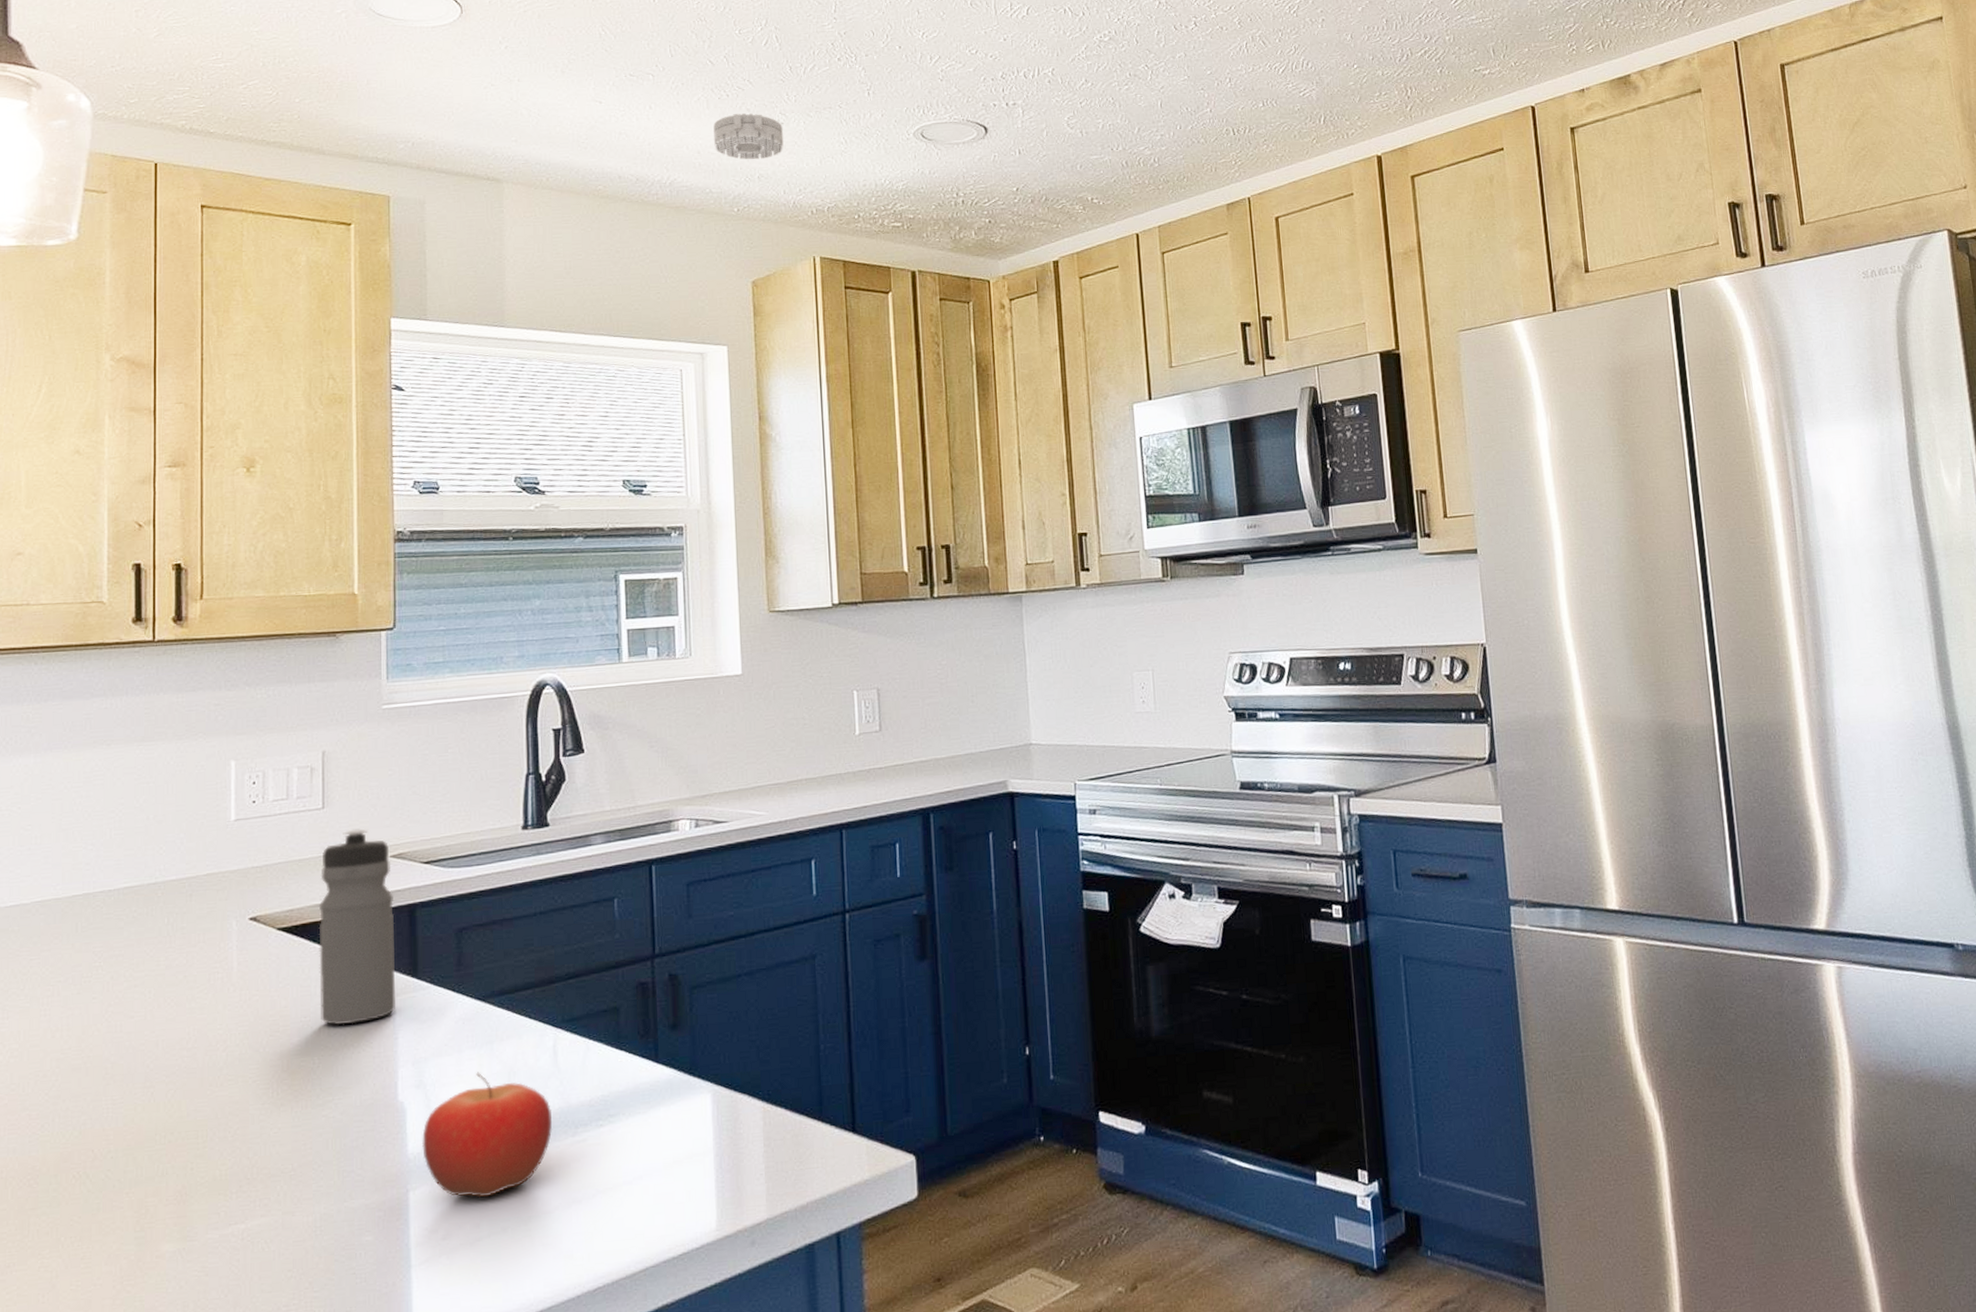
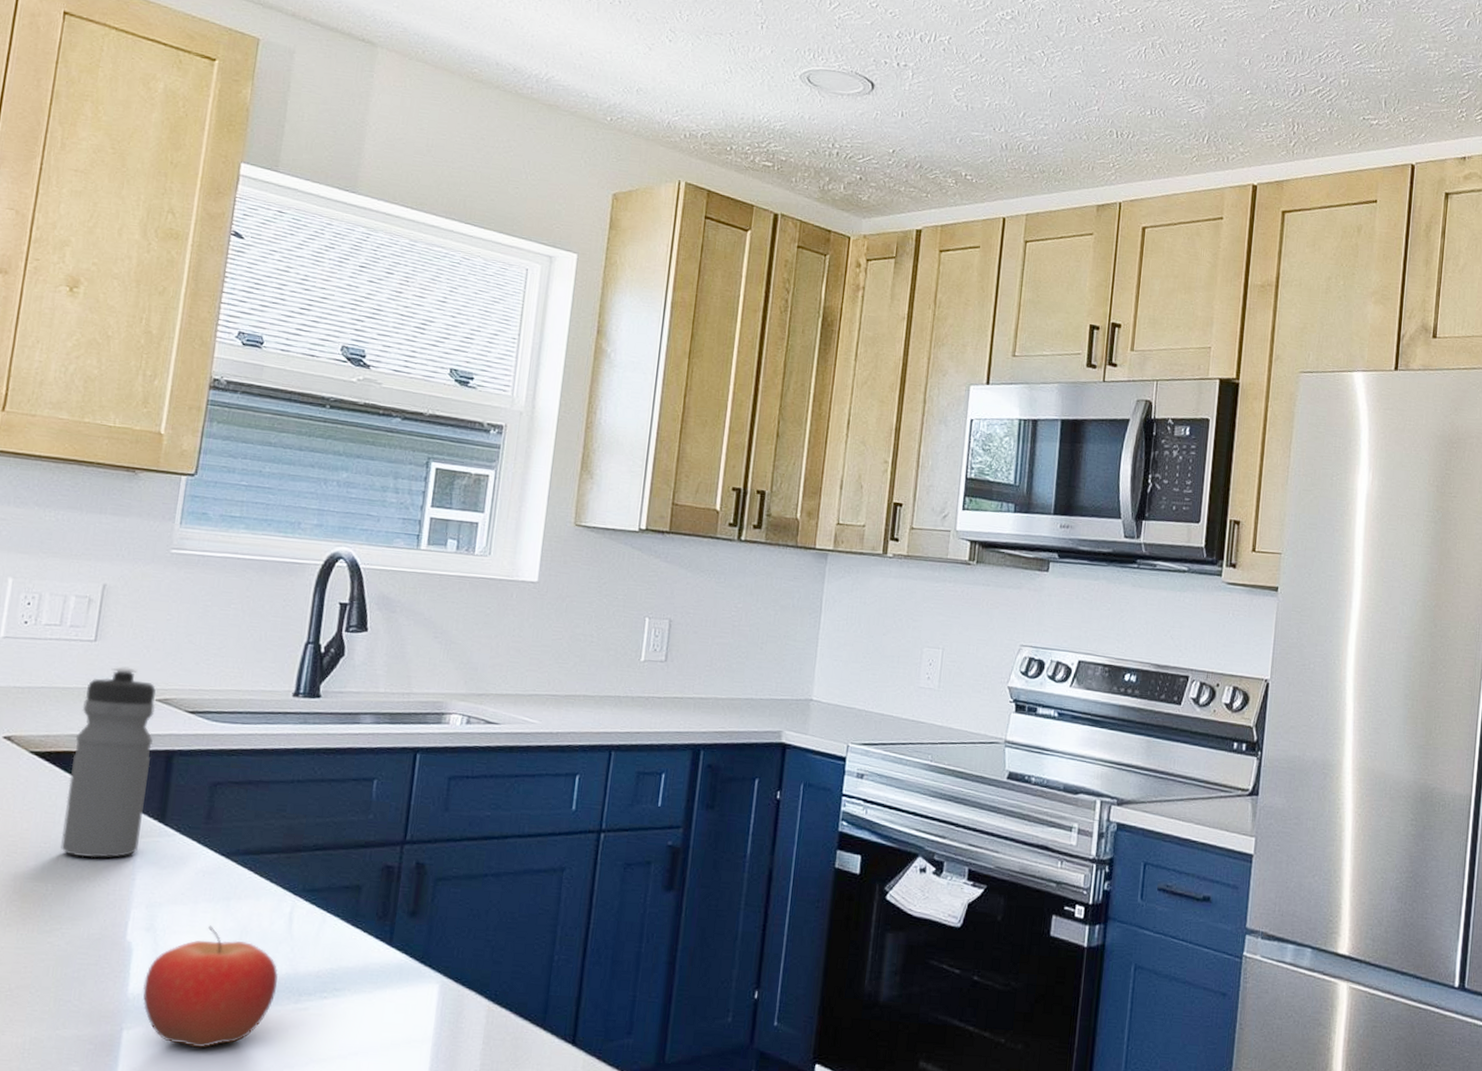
smoke detector: present [713,113,784,160] -> none [598,22,670,73]

